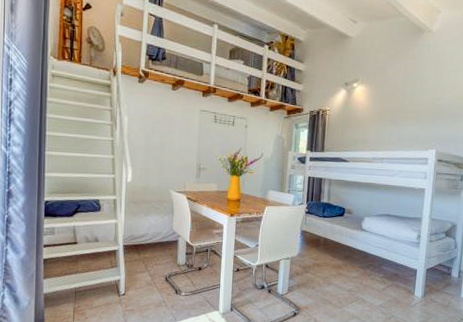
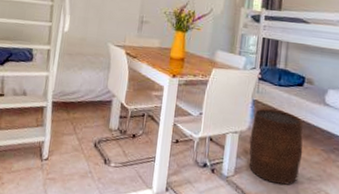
stool: none [299,237,344,298] -> present [249,108,303,186]

